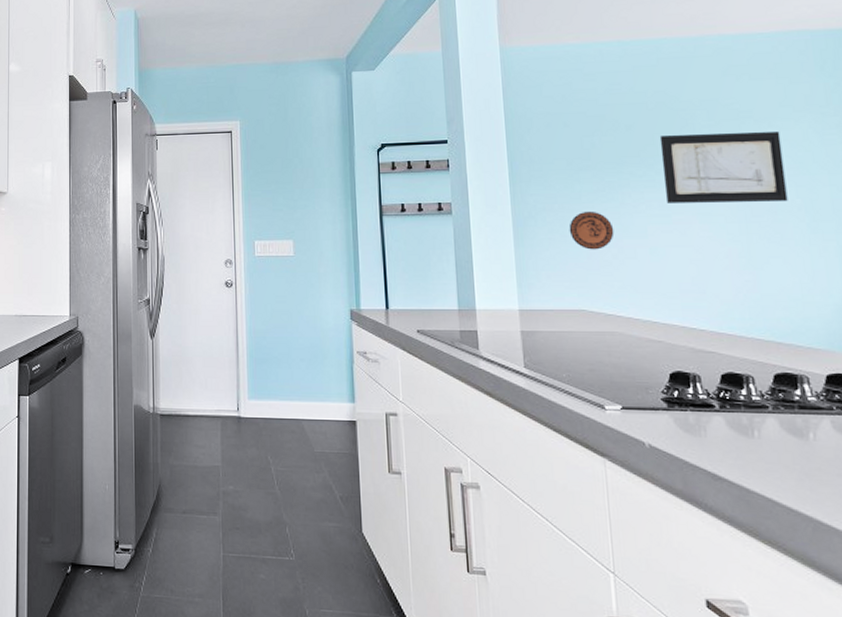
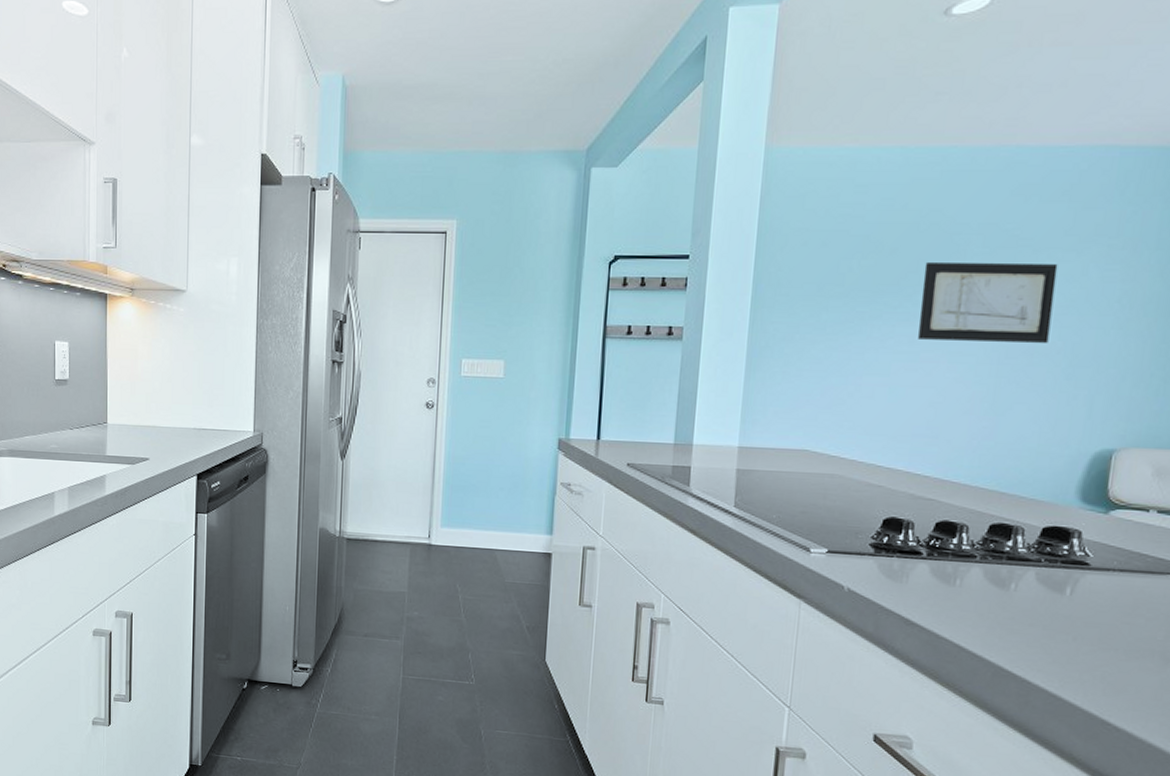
decorative plate: present [569,210,615,250] -> none [806,343,855,387]

